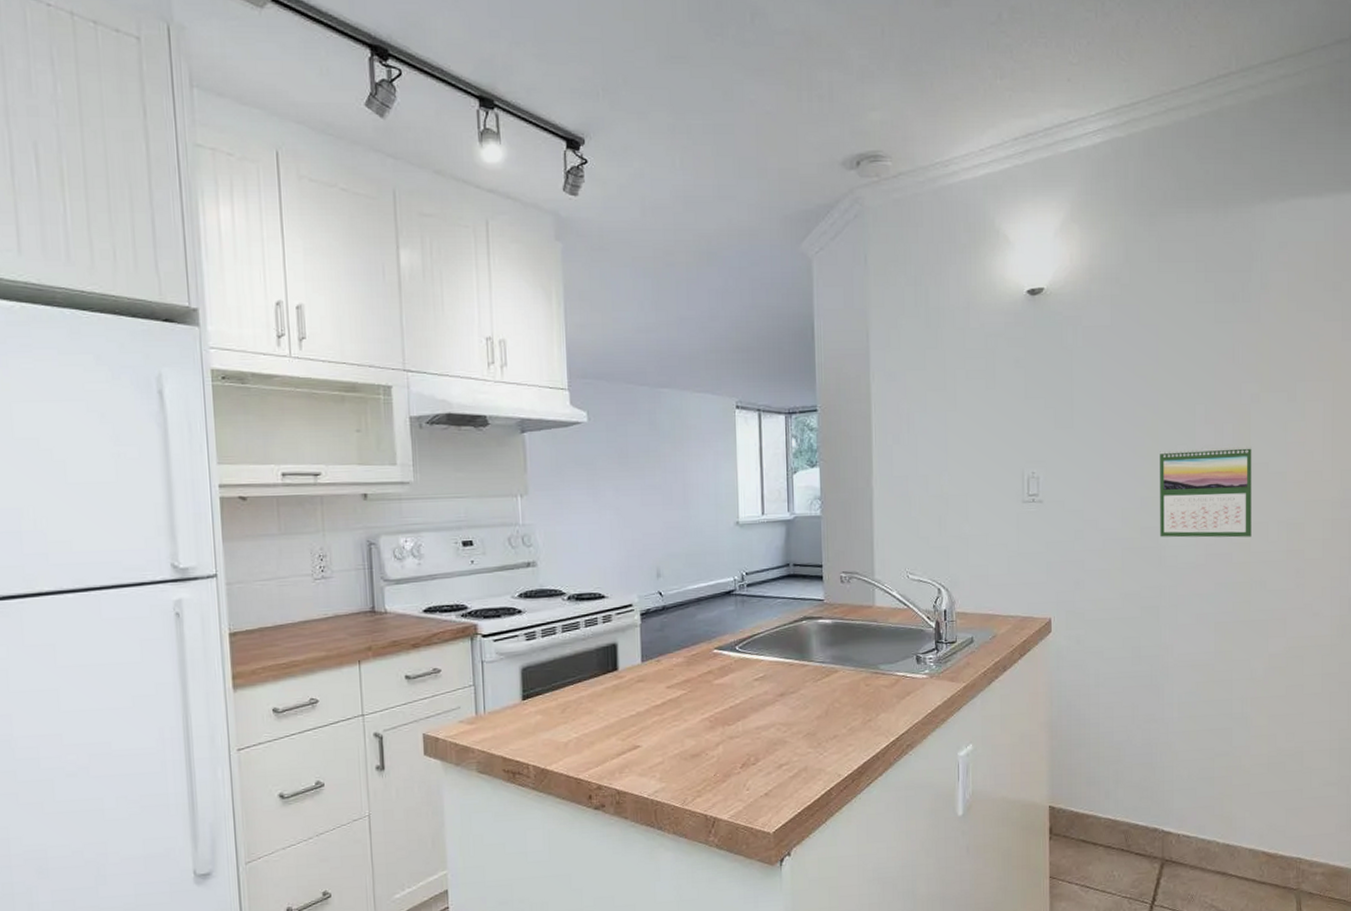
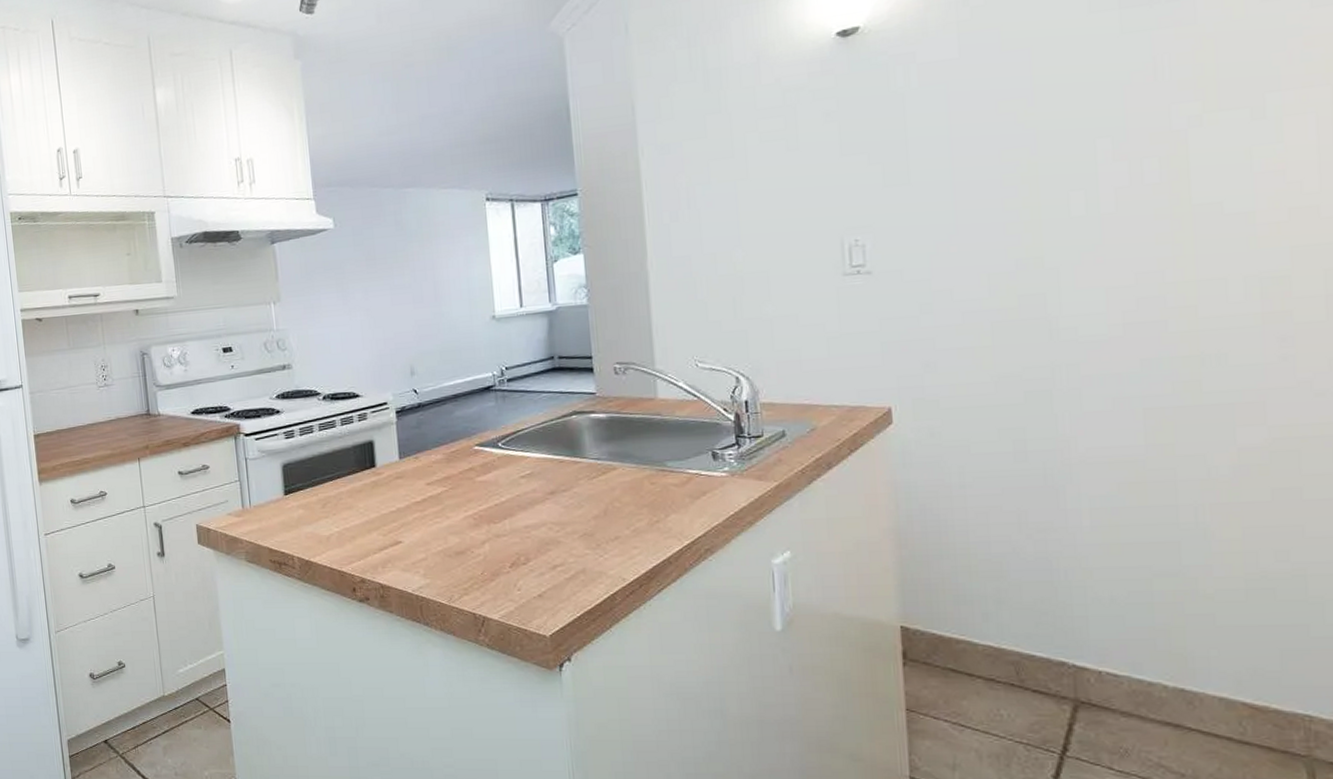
calendar: present [1160,446,1252,538] -> none [1042,182,1199,306]

